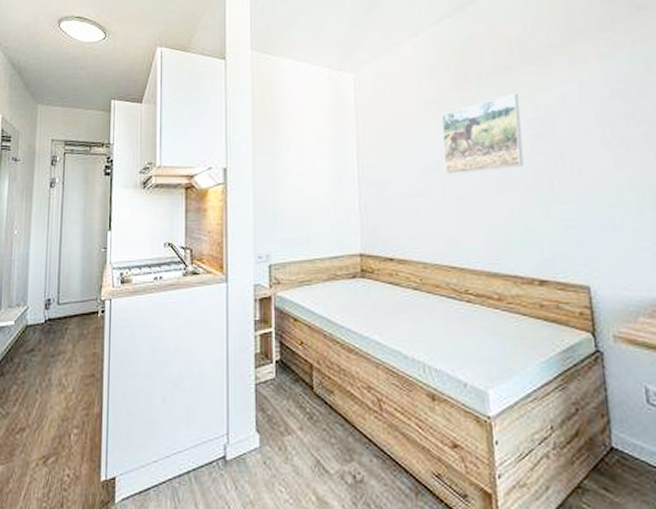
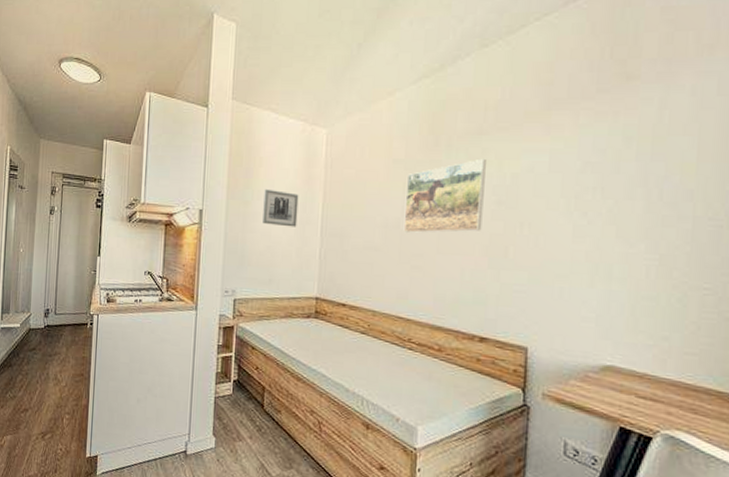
wall art: none [293,140,332,179] -> present [263,188,299,227]

